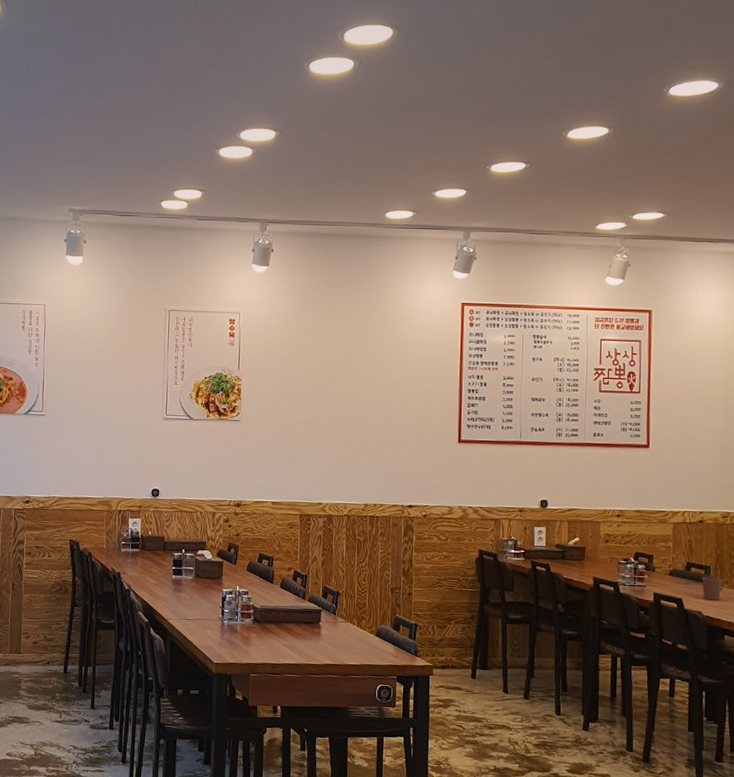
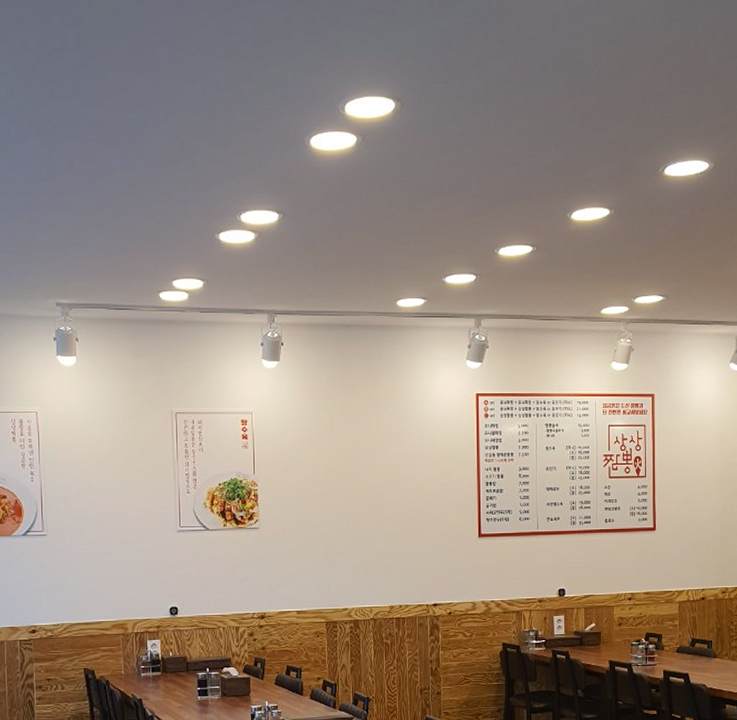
cup: present [702,576,725,602] -> none [706,650,725,674]

